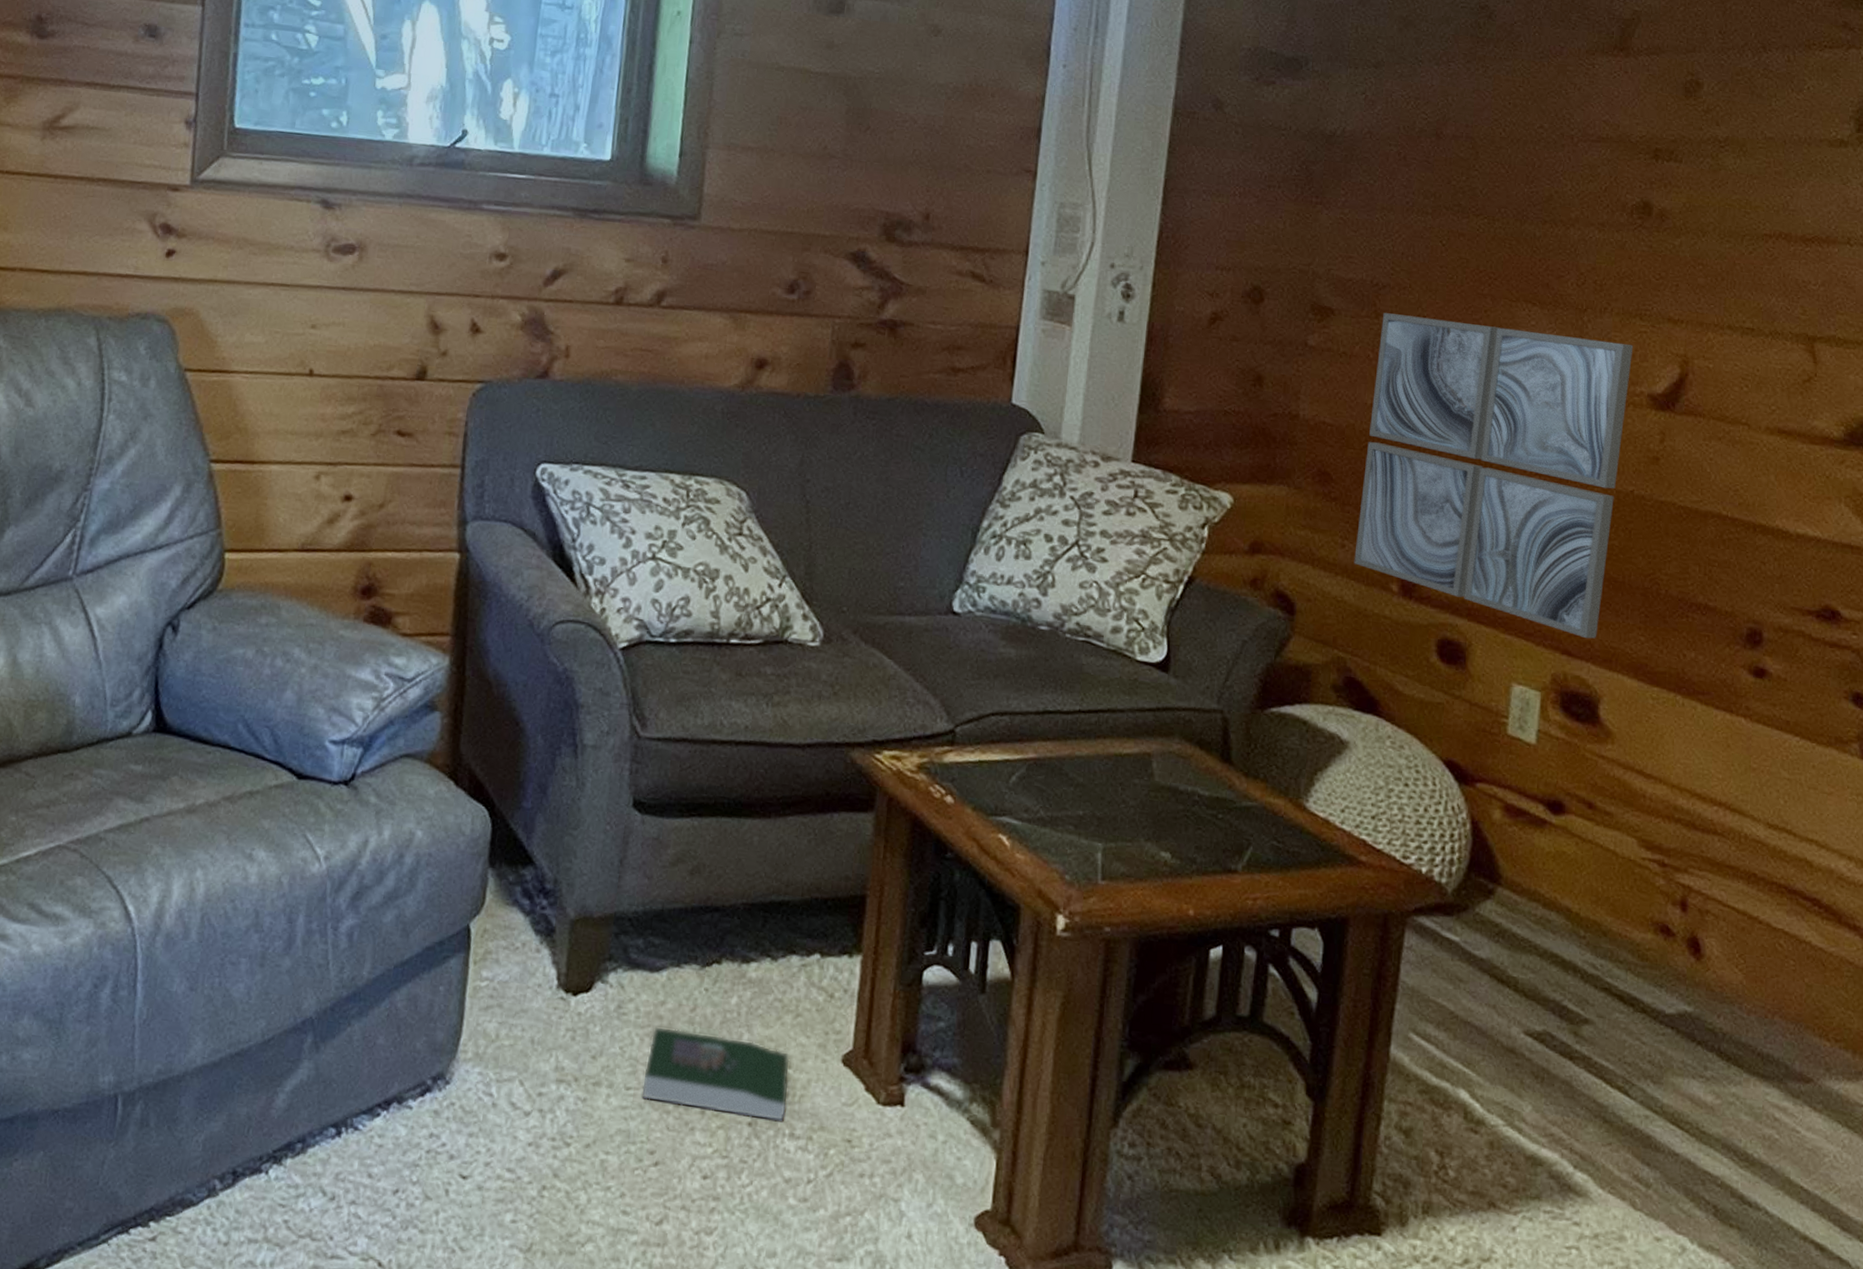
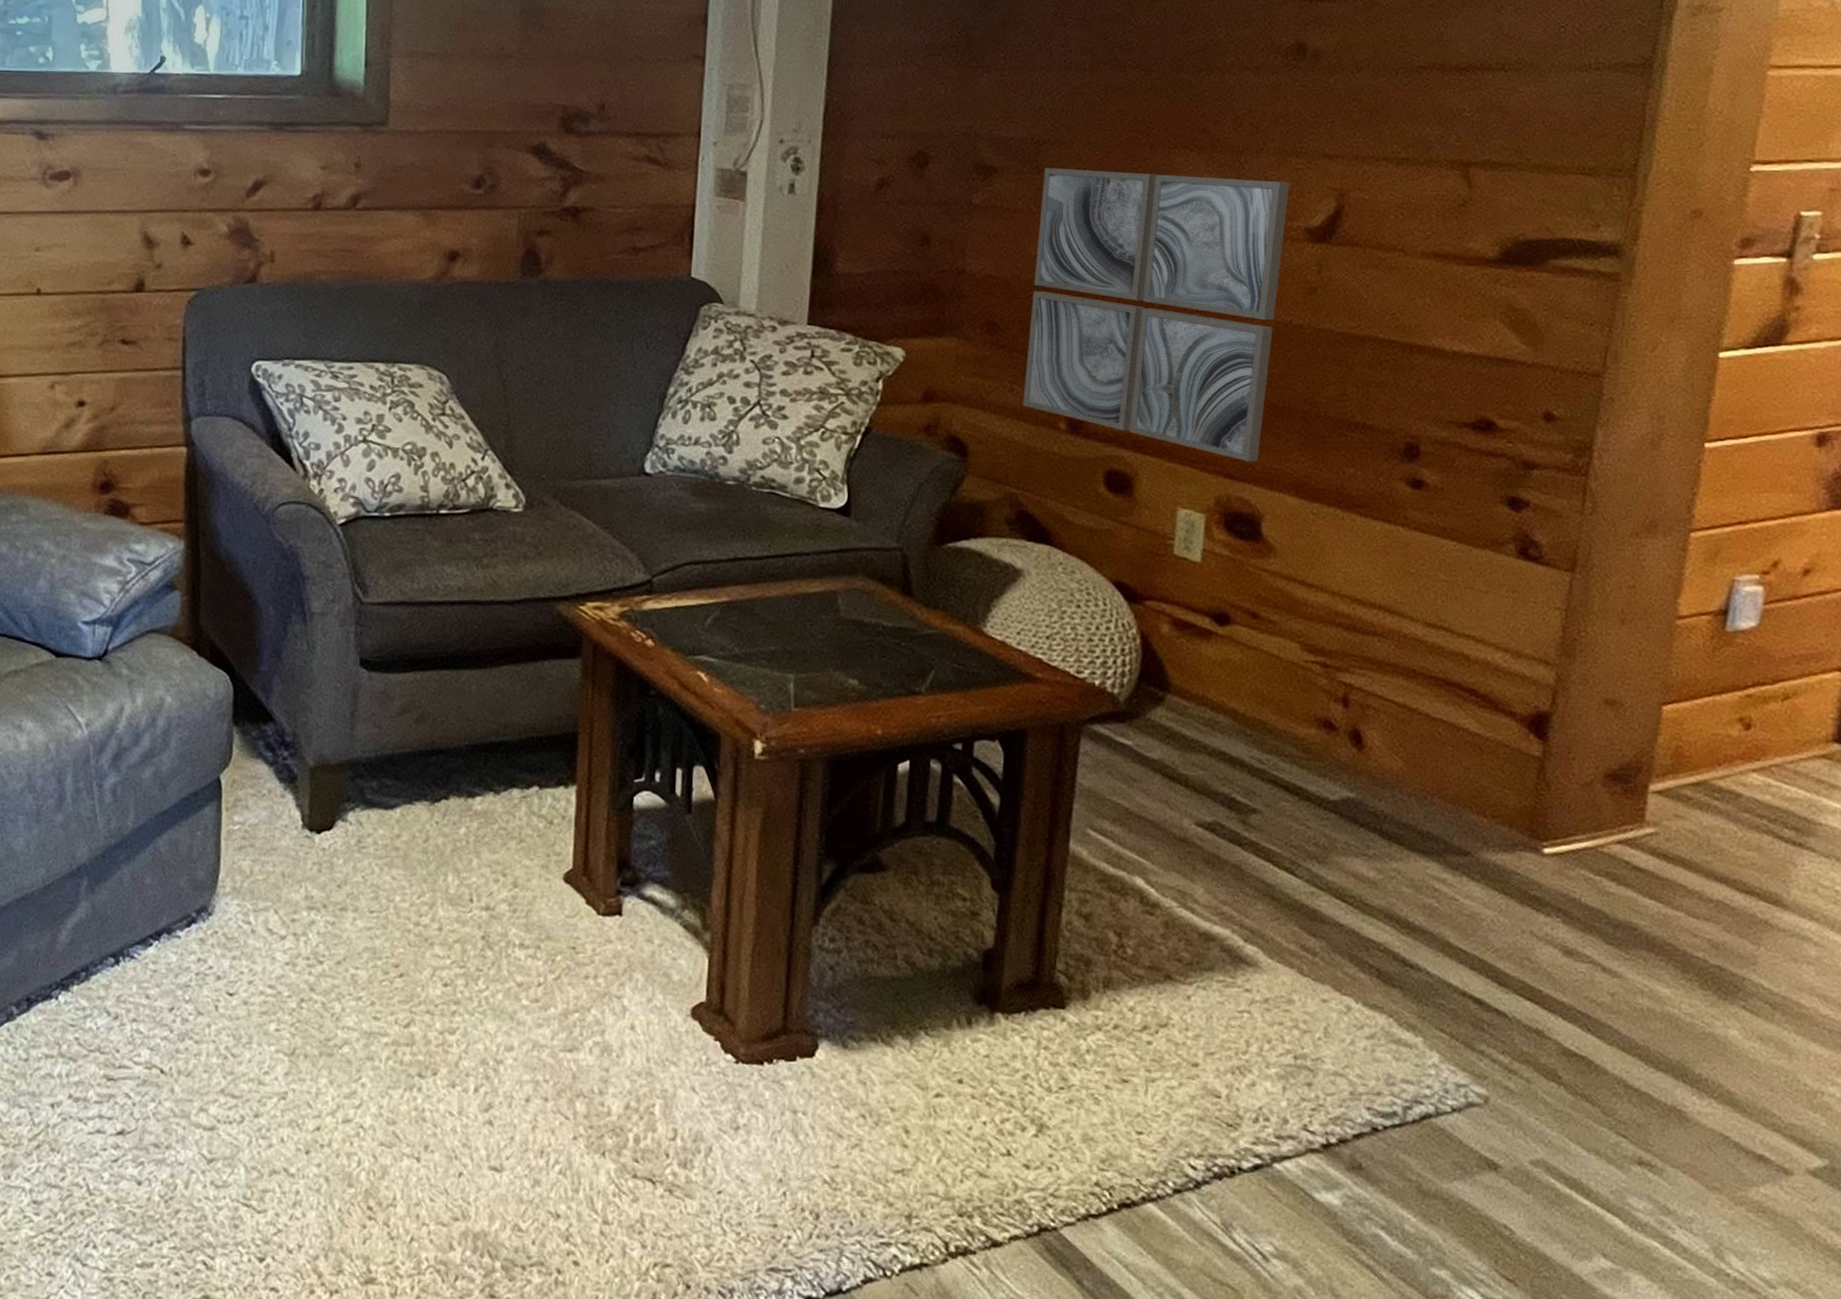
book: present [641,1026,790,1122] -> none [383,856,517,935]

